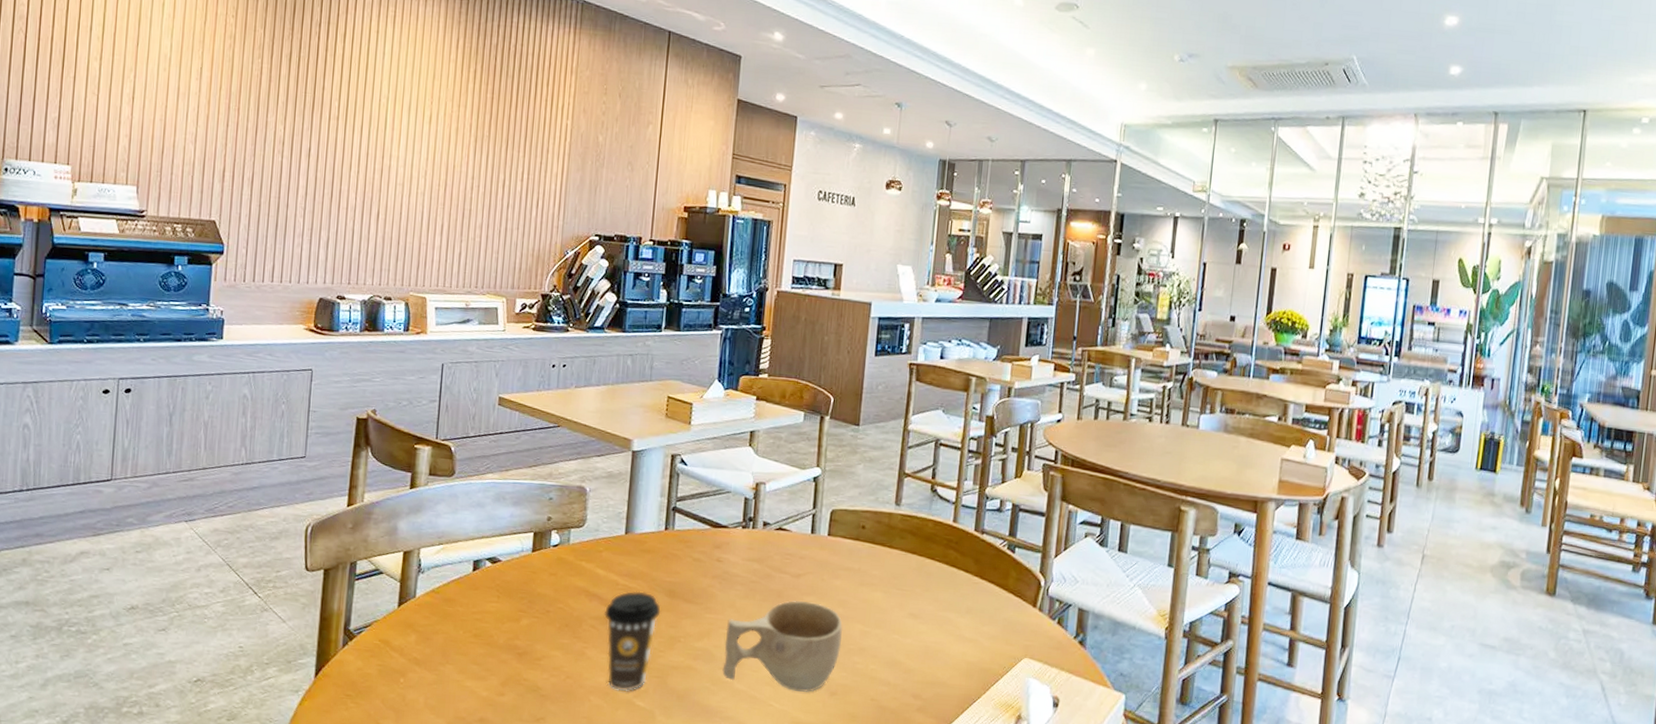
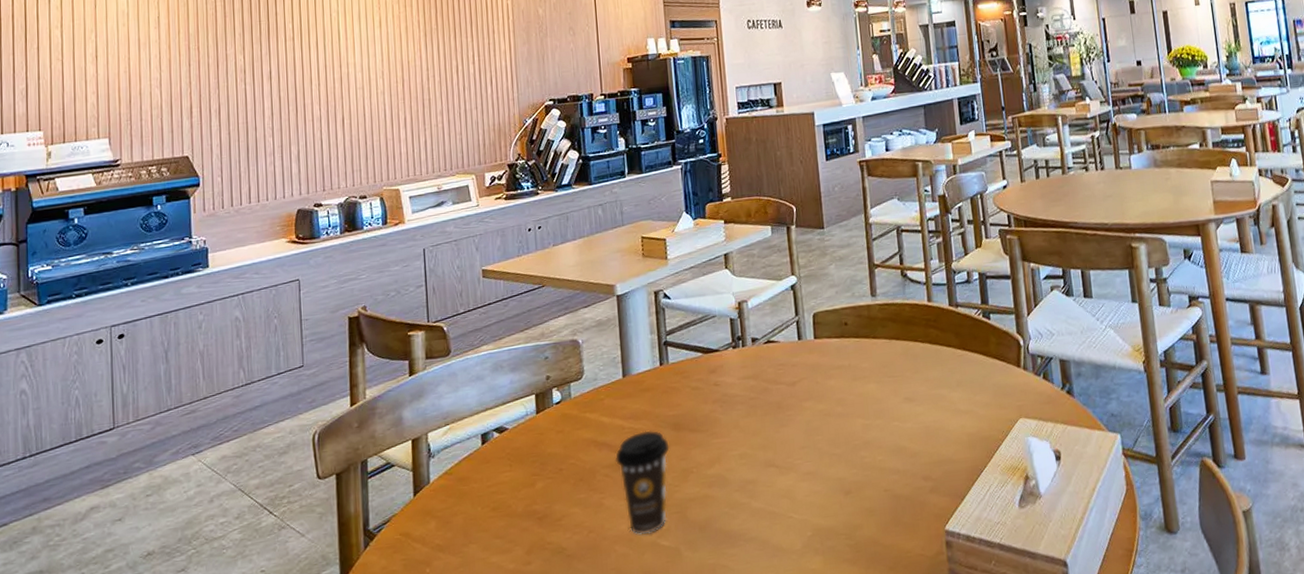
cup: present [722,601,843,692] -> none [734,406,847,501]

